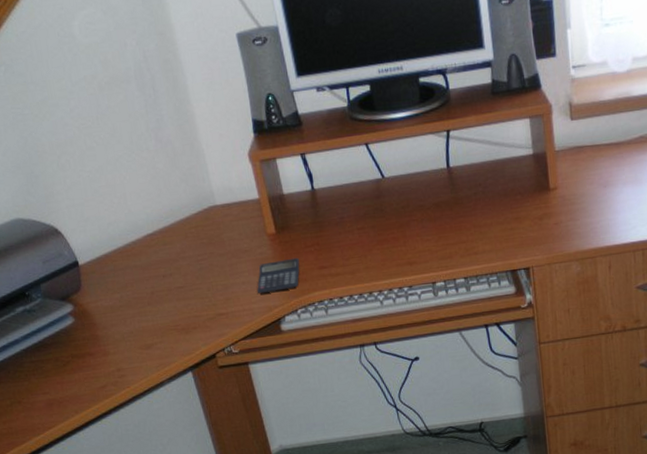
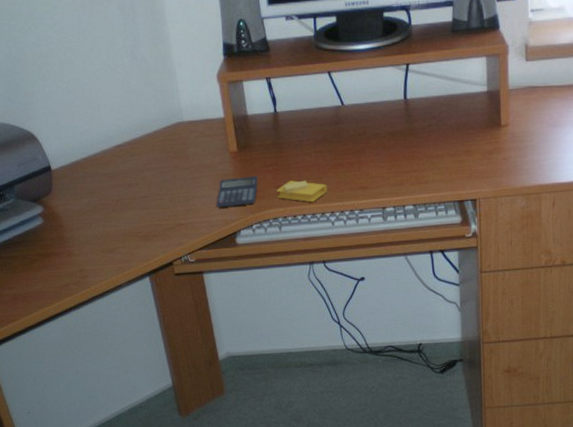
sticky notes: none [319,259,373,282] -> present [276,180,327,203]

